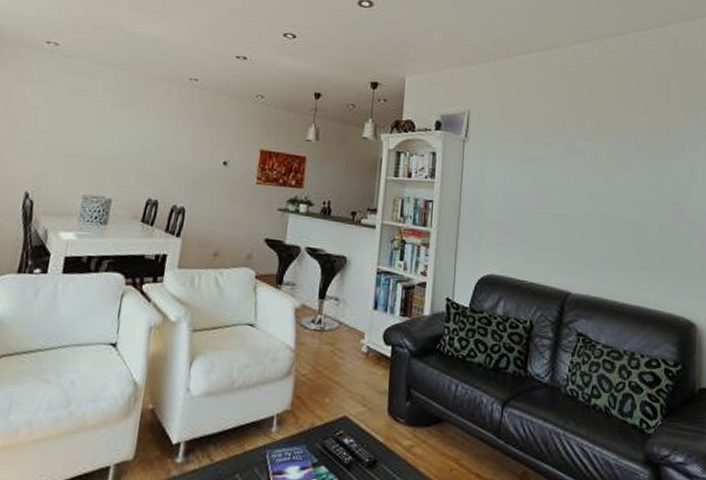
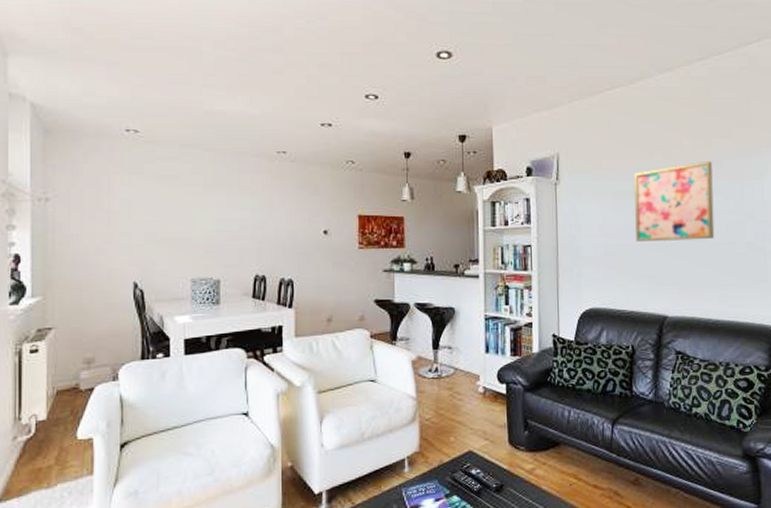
wall art: none [541,134,626,216] -> present [633,160,715,242]

